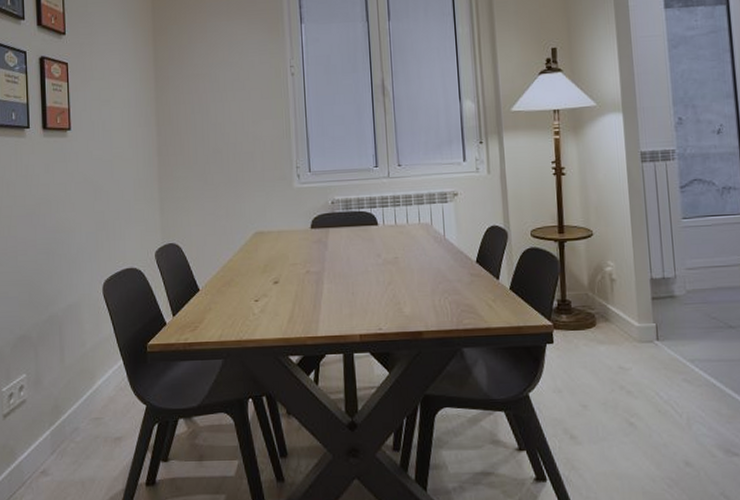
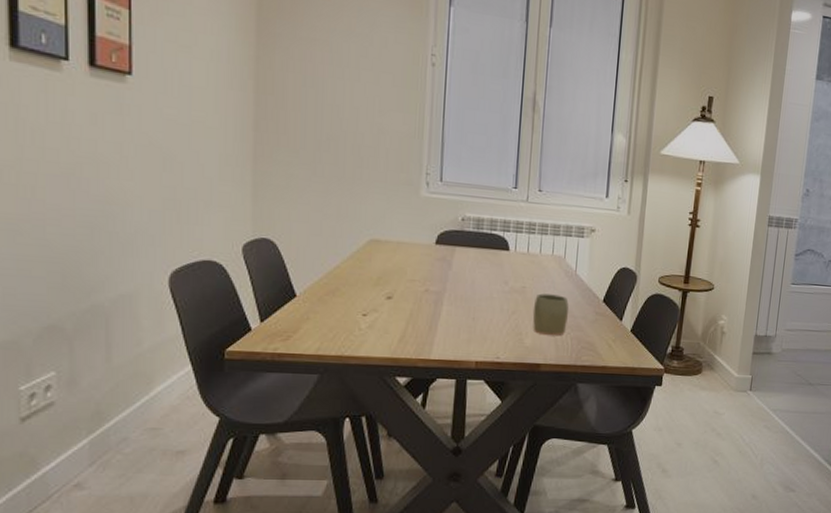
mug: none [407,261,444,302] -> present [532,293,569,335]

